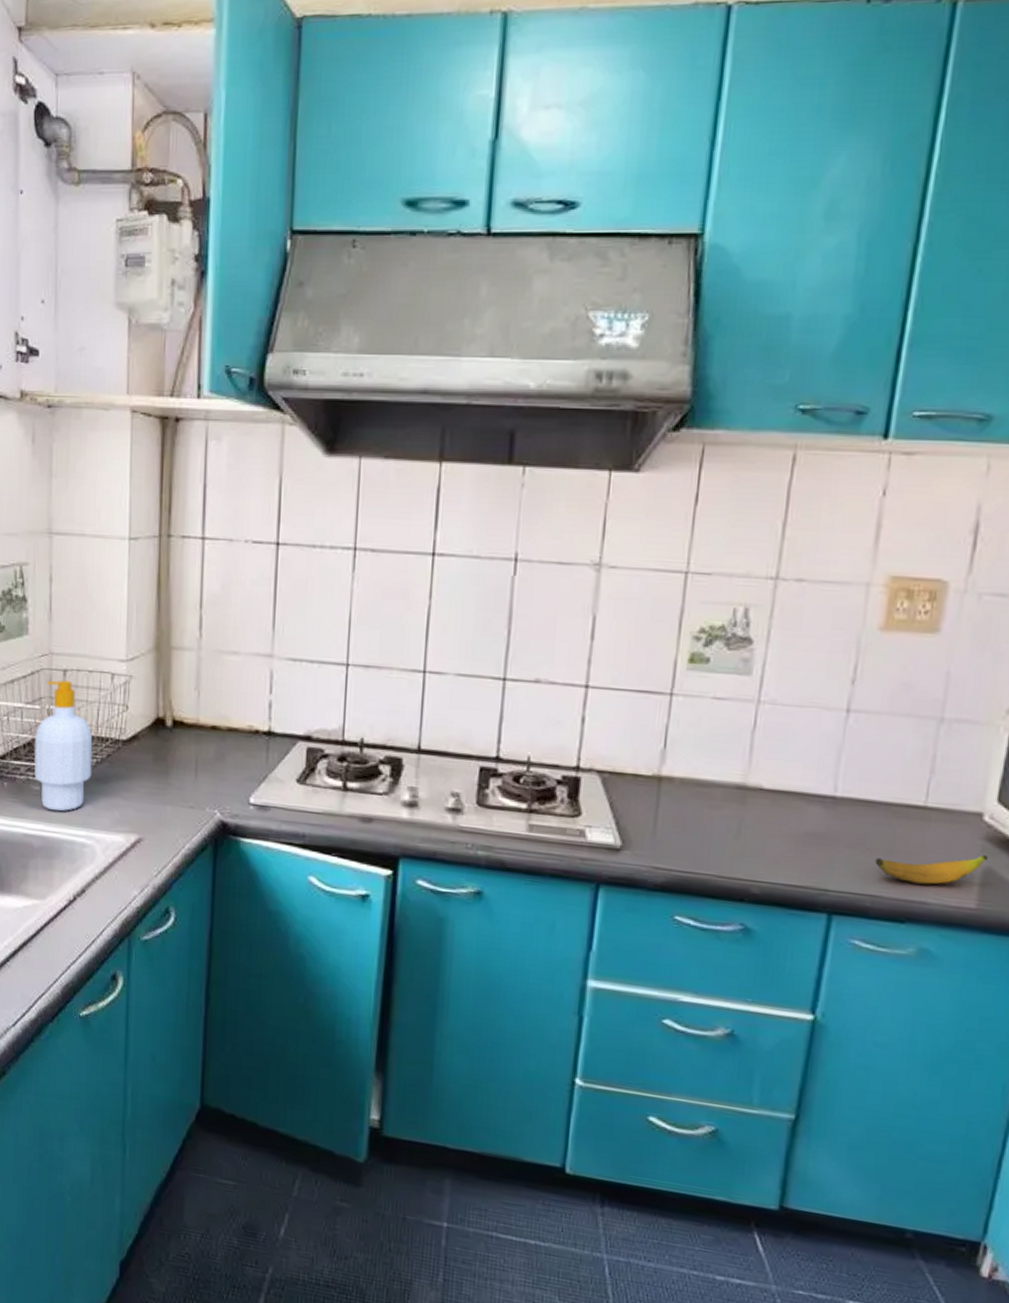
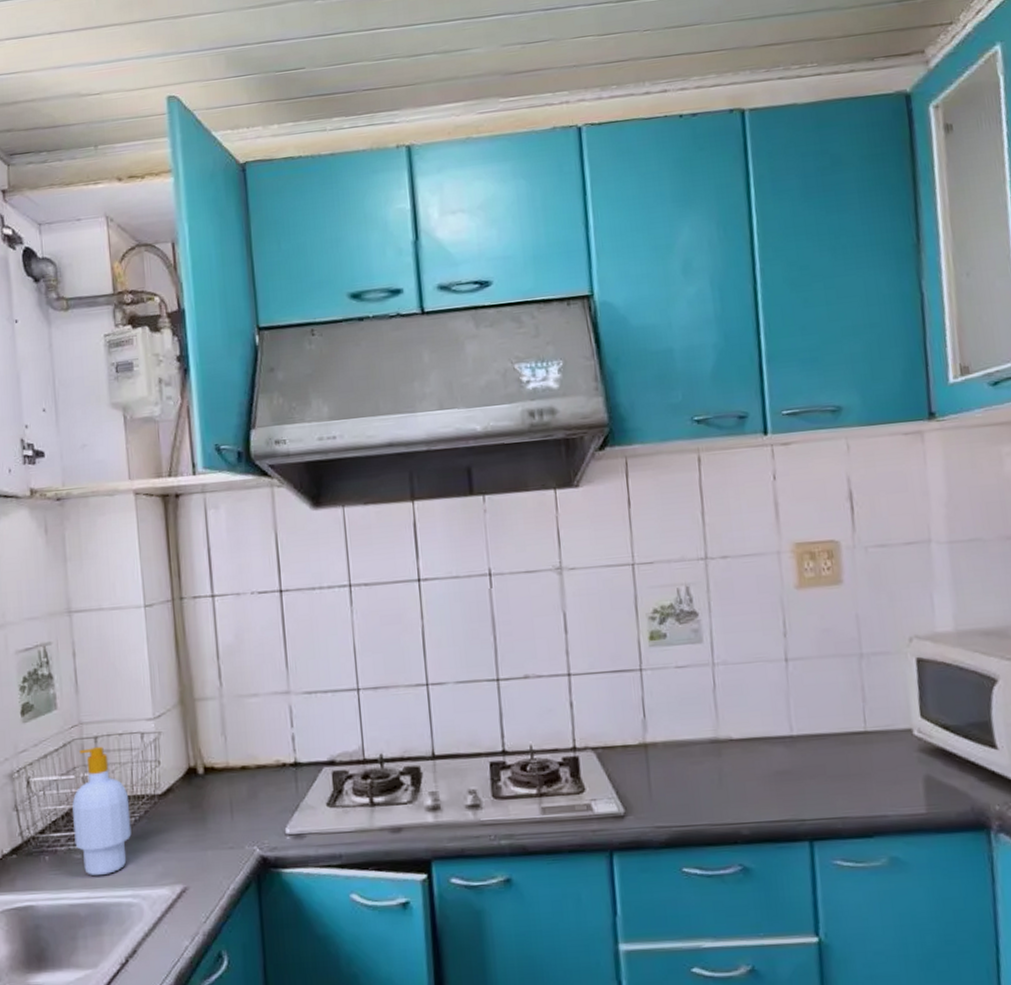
banana: present [875,854,989,885] -> none [837,764,926,800]

